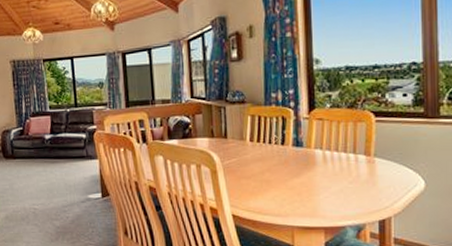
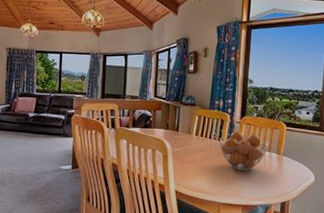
fruit basket: none [282,130,352,182] -> present [219,131,269,171]

